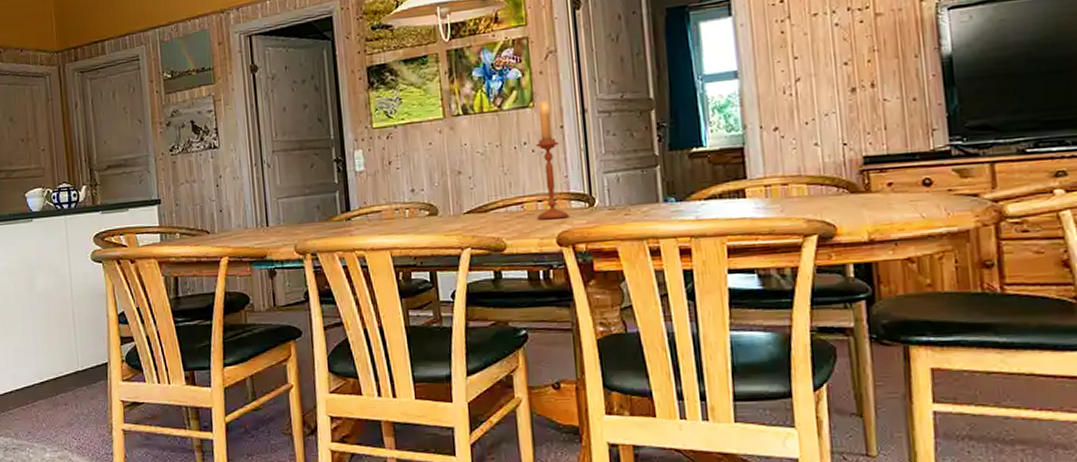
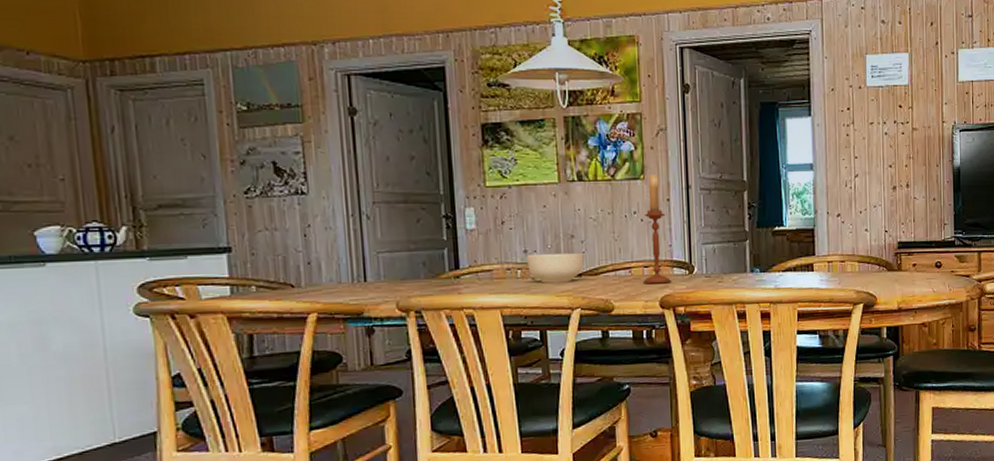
bowl: none [413,189,472,224] -> present [526,252,584,284]

